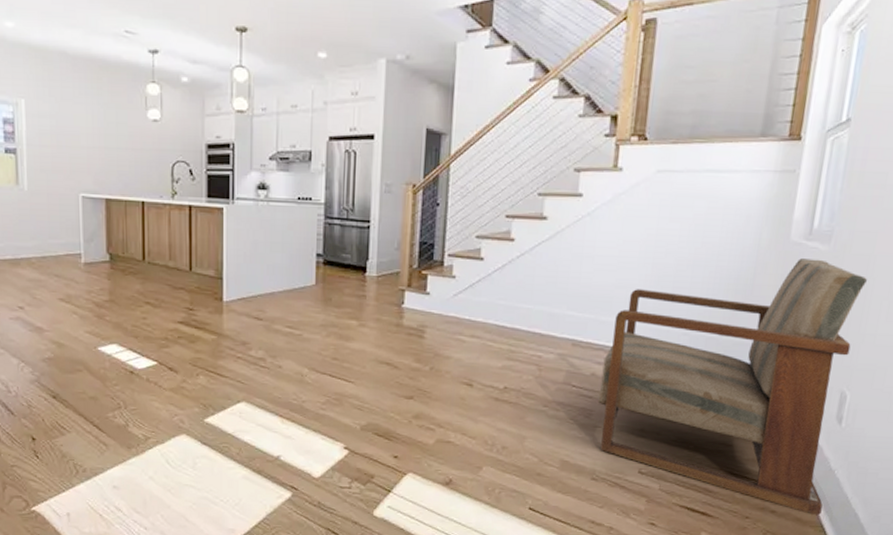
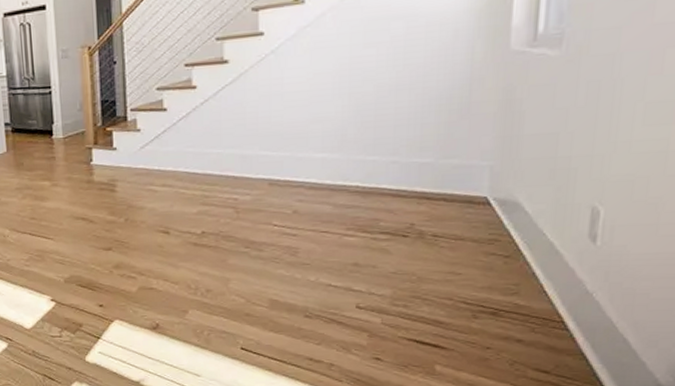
armchair: present [598,258,868,515] -> none [303,66,615,342]

